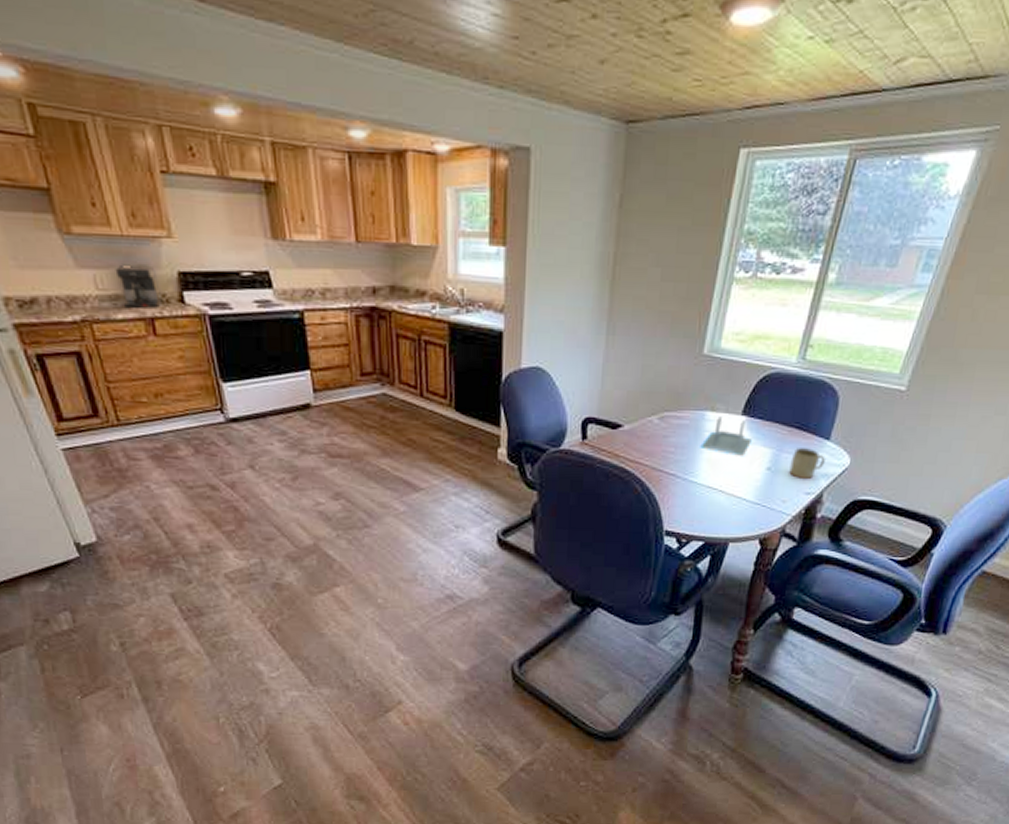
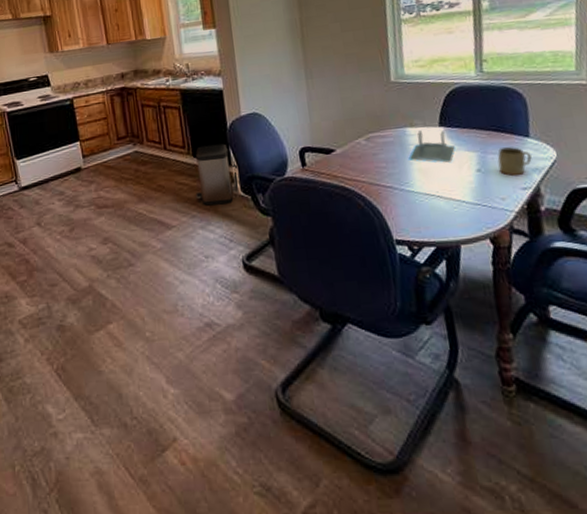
pedal bin: none [452,398,499,471] -> present [195,143,233,206]

